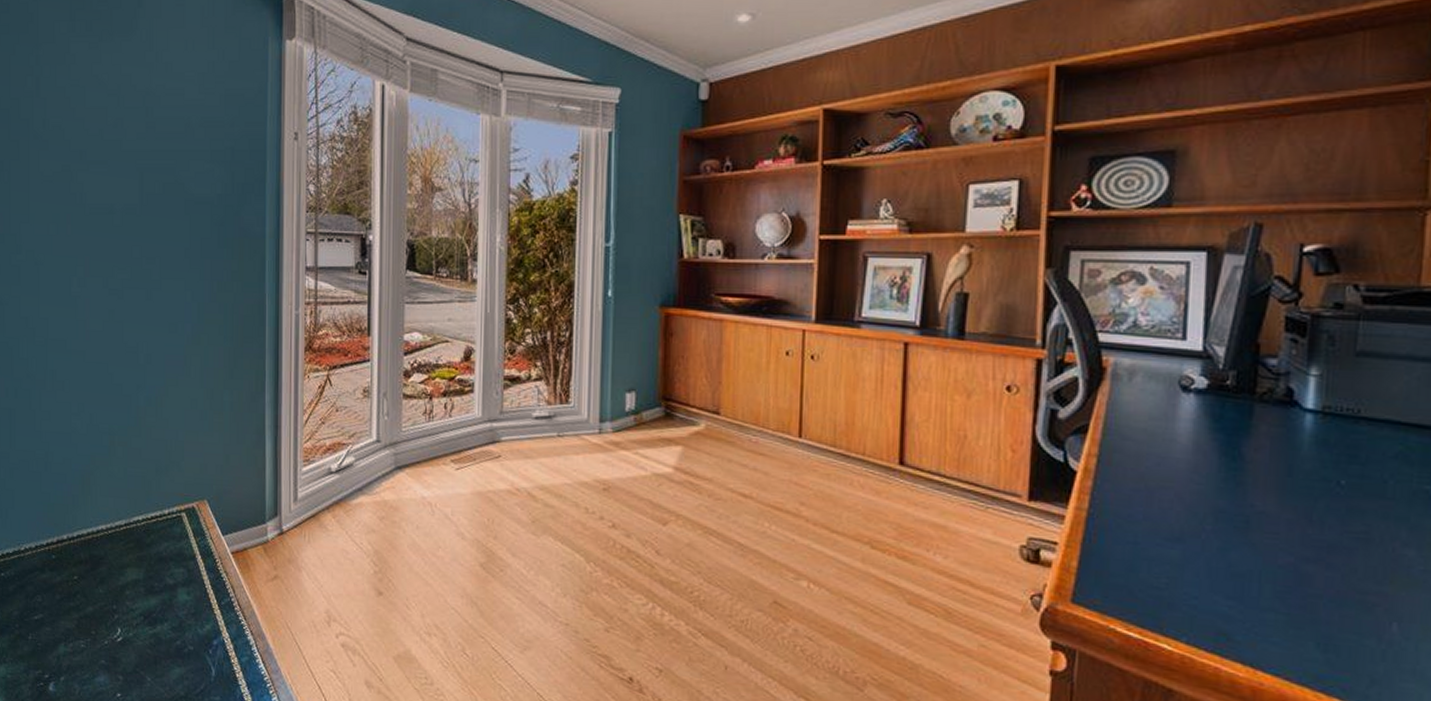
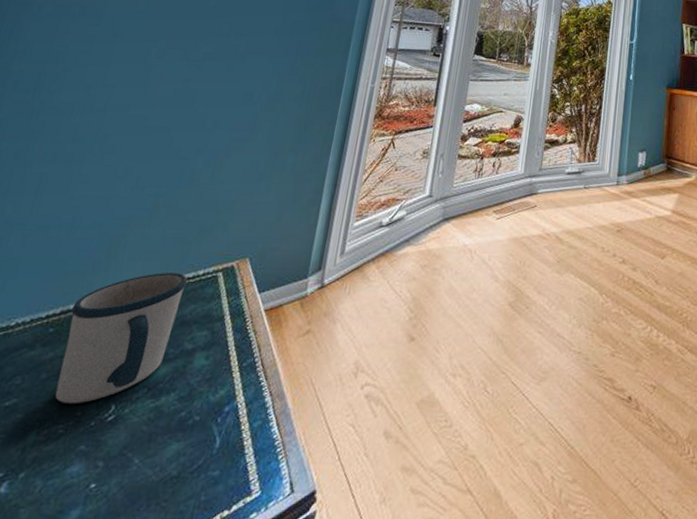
mug: none [65,510,157,624] -> present [55,273,188,405]

